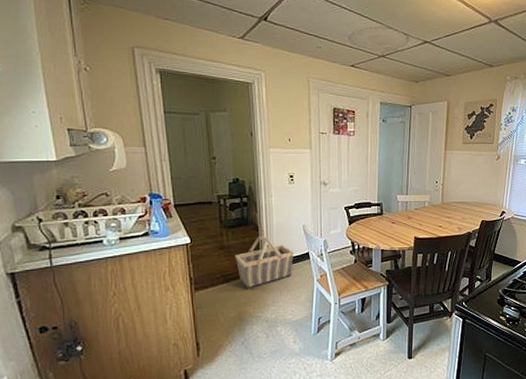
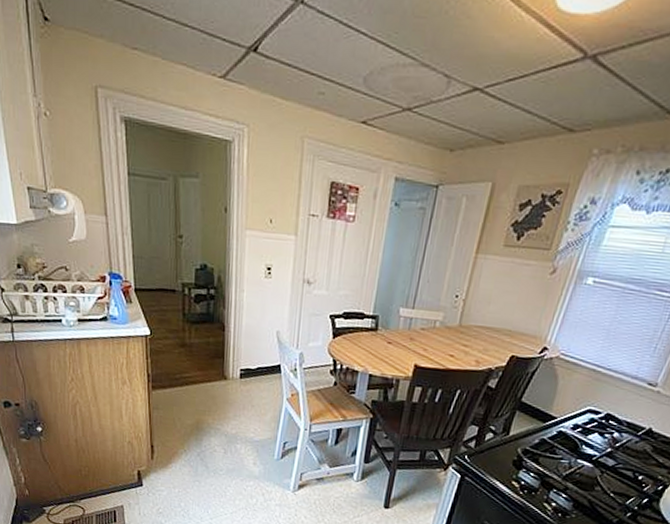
basket: present [235,235,294,290] -> none [196,336,264,398]

